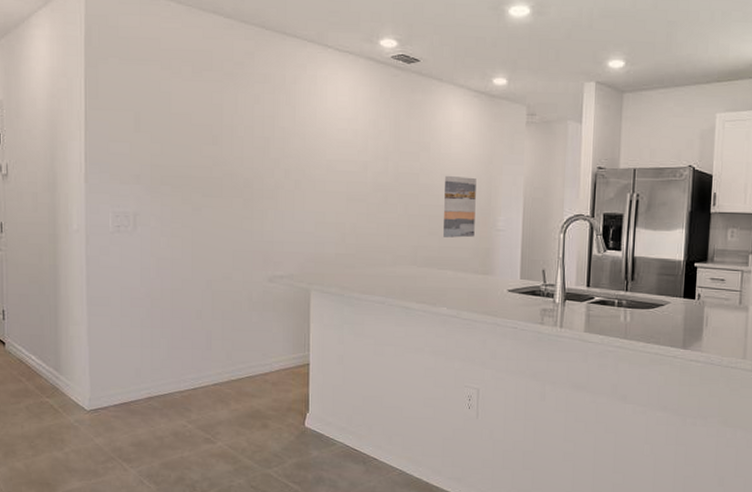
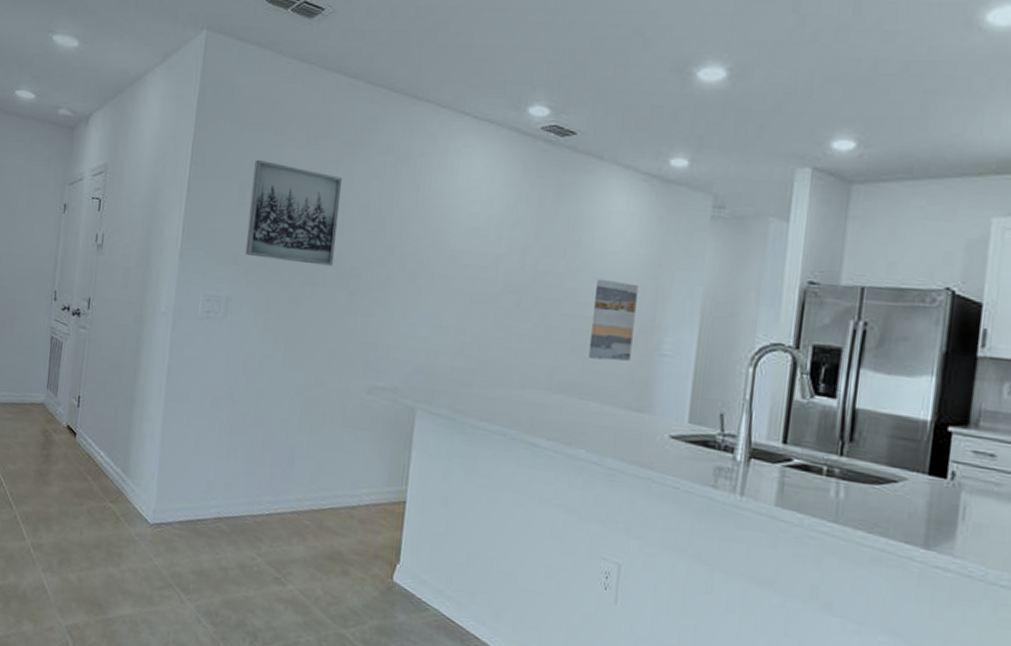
wall art: none [146,92,228,180] -> present [245,160,342,266]

